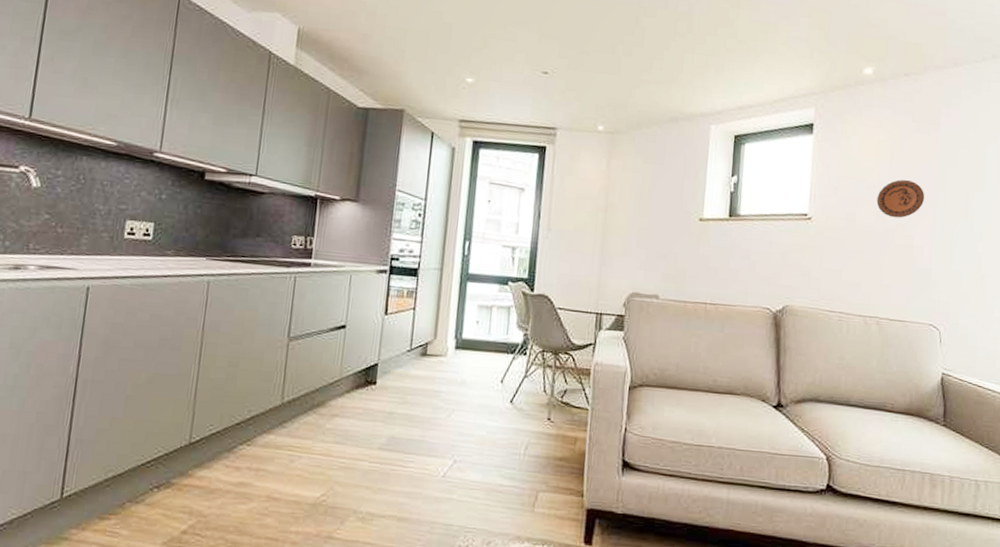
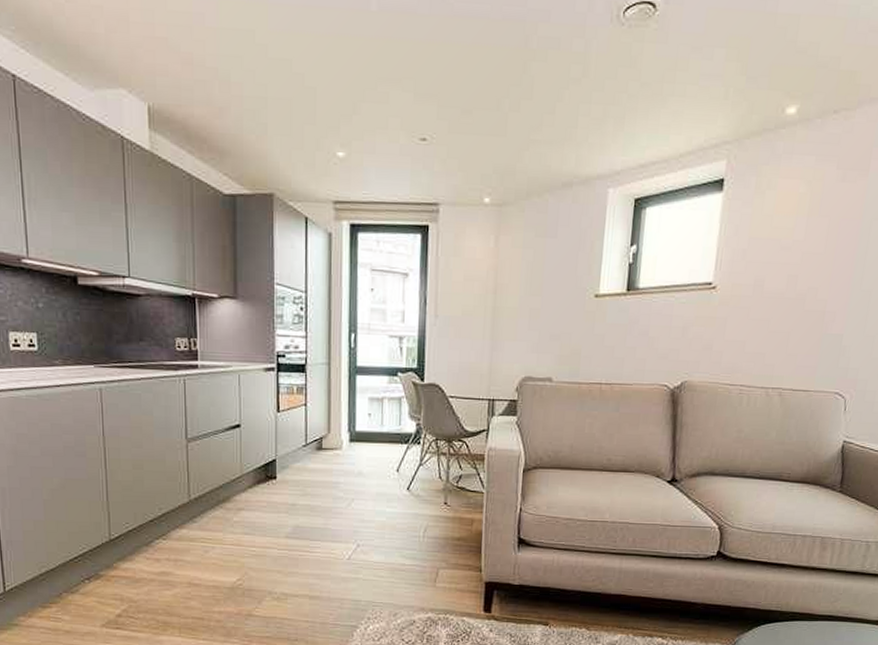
decorative plate: present [876,179,925,218] -> none [789,238,844,281]

